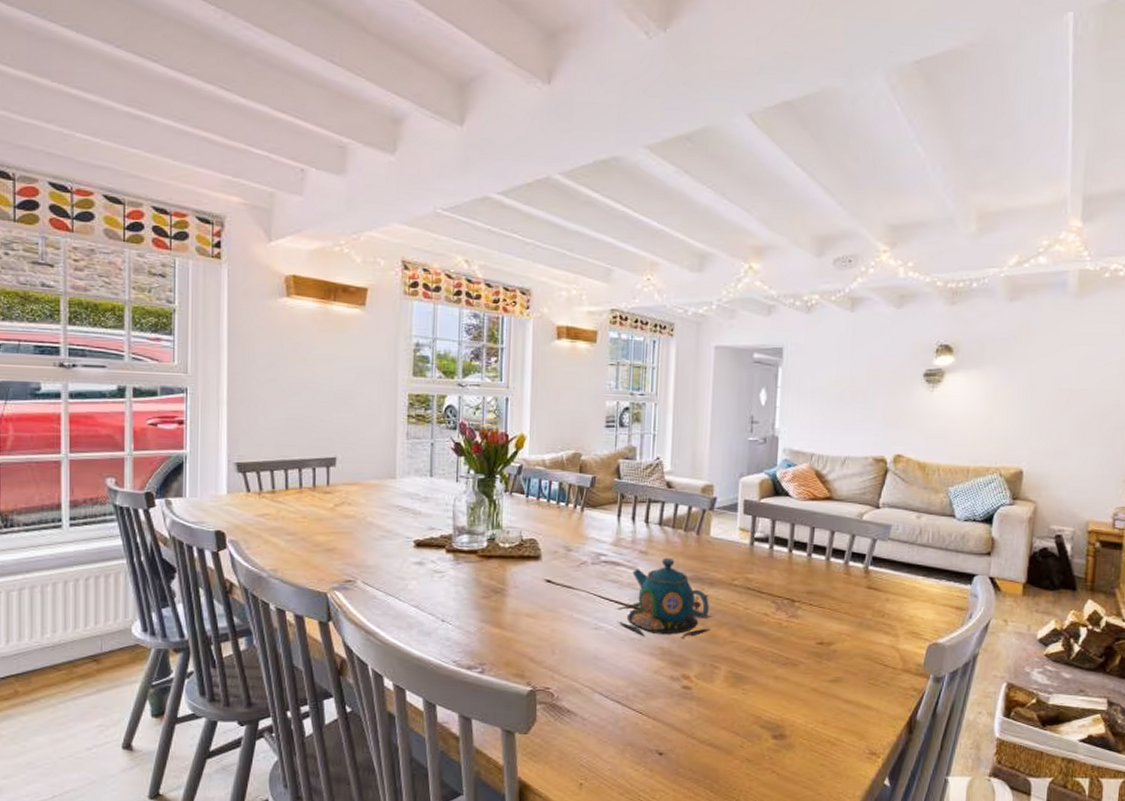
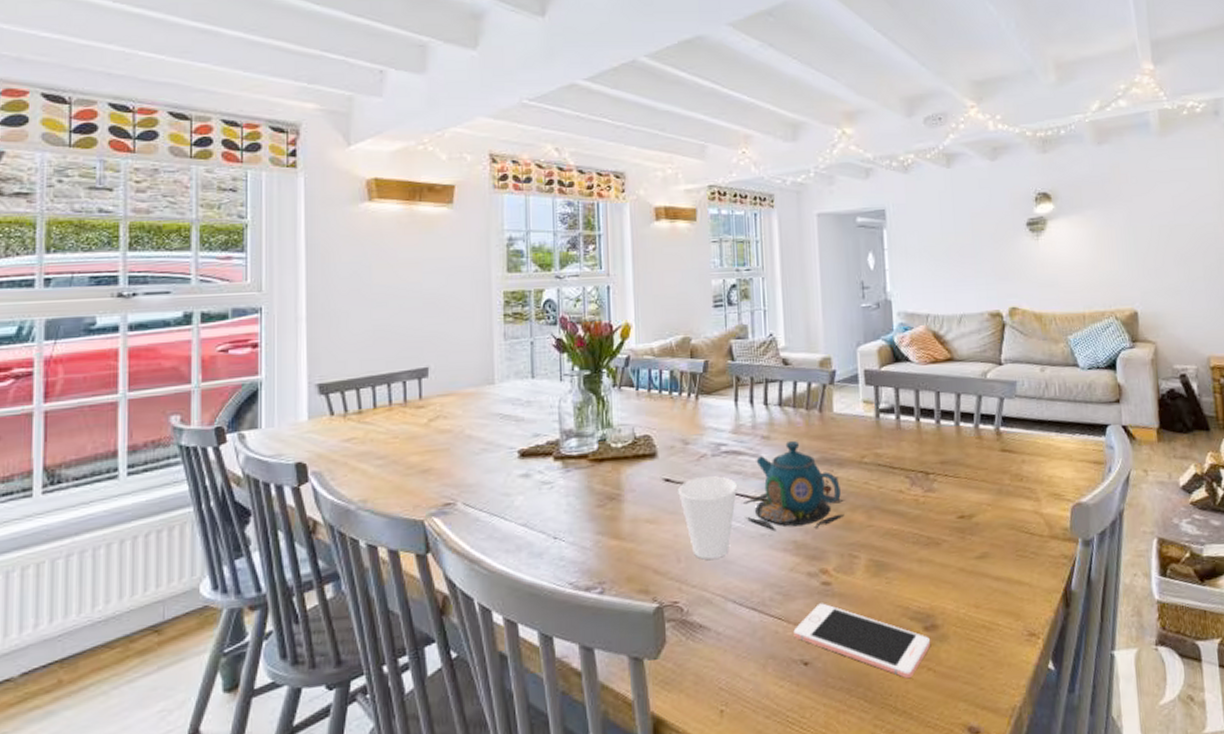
cup: none [558,582,614,656] -> present [678,476,738,561]
cell phone: none [652,704,778,778] -> present [793,603,931,679]

